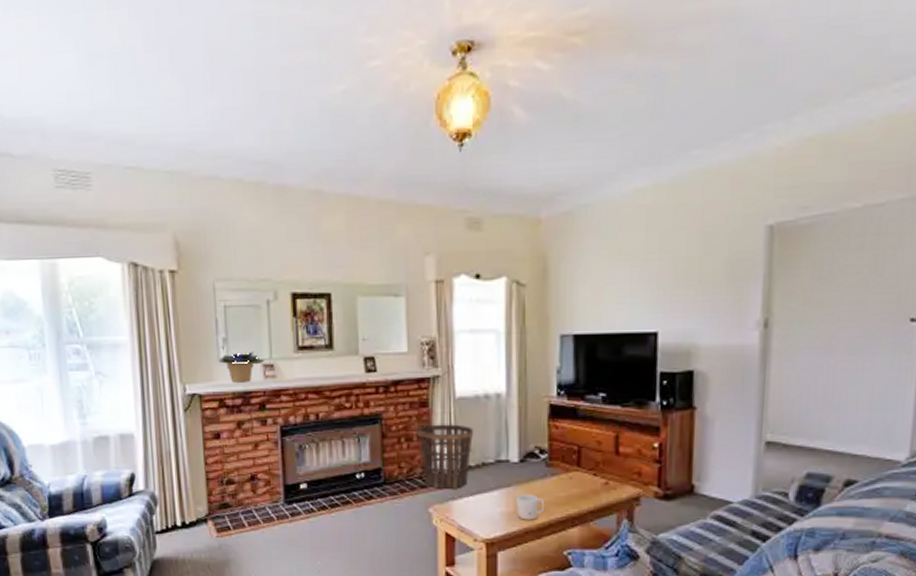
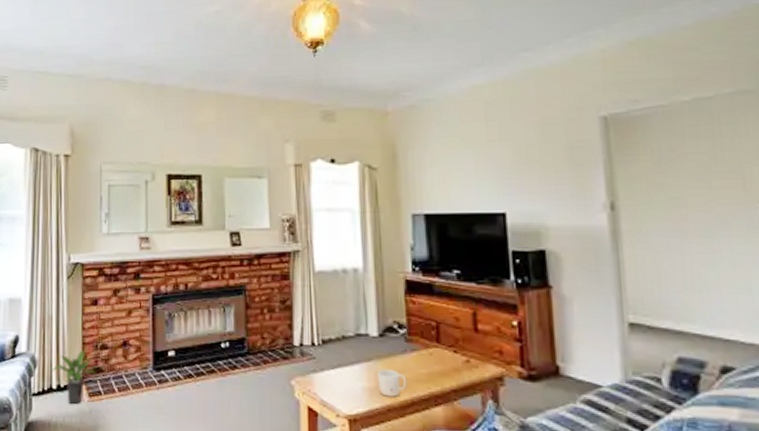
potted plant: none [173,485,225,540] -> present [50,349,97,404]
potted flower: present [219,351,264,383] -> none [101,225,140,253]
basket: present [418,424,474,489] -> none [280,296,334,361]

